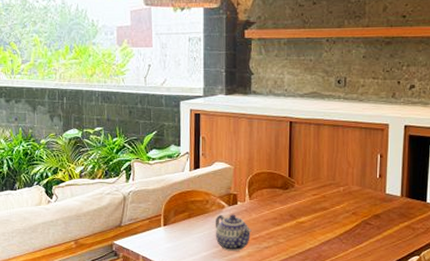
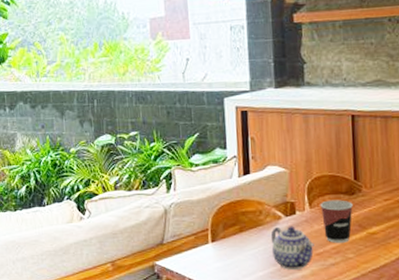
cup: none [258,193,286,230] -> present [320,200,353,243]

